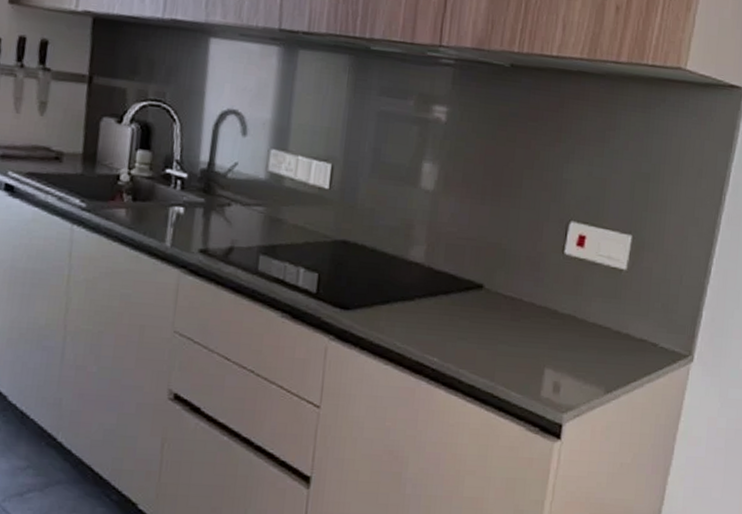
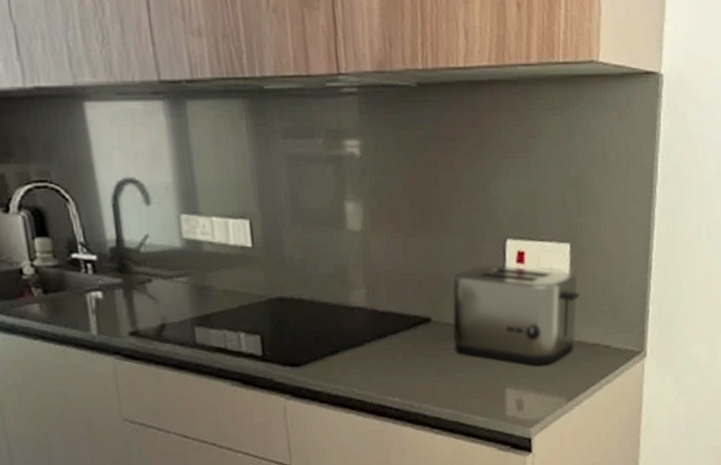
toaster: none [501,242,634,352] -> present [452,264,580,366]

